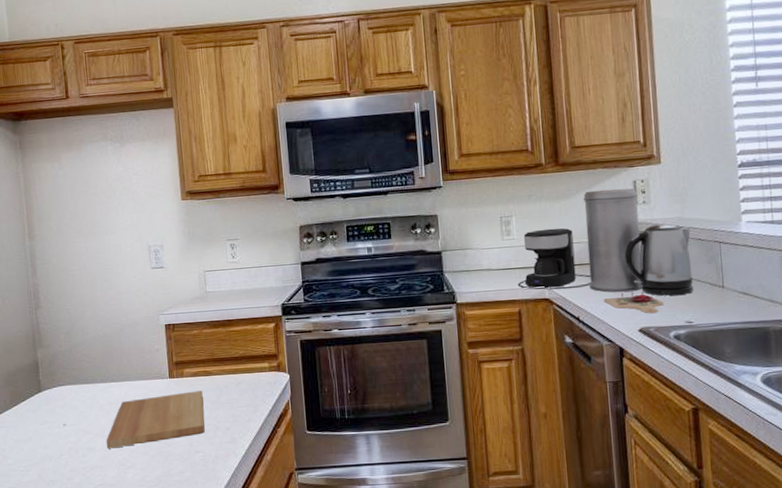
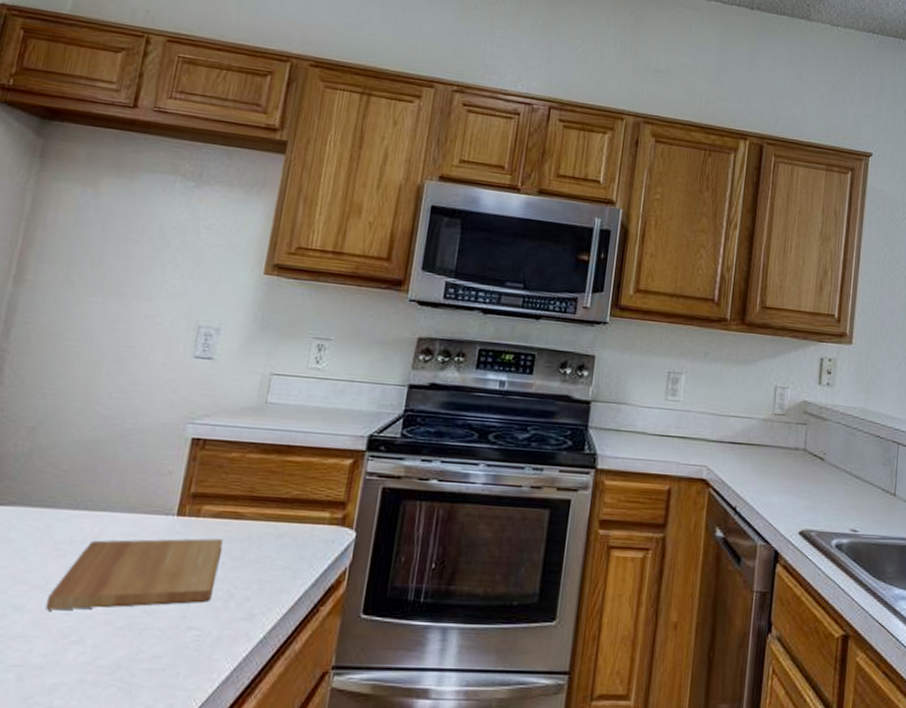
coffee maker: present [517,228,592,290] -> none [672,395,758,472]
canister: present [583,188,642,292] -> none [754,360,823,485]
cutting board: present [603,291,664,314] -> none [766,485,831,515]
kettle: present [624,224,693,296] -> none [797,412,871,497]

